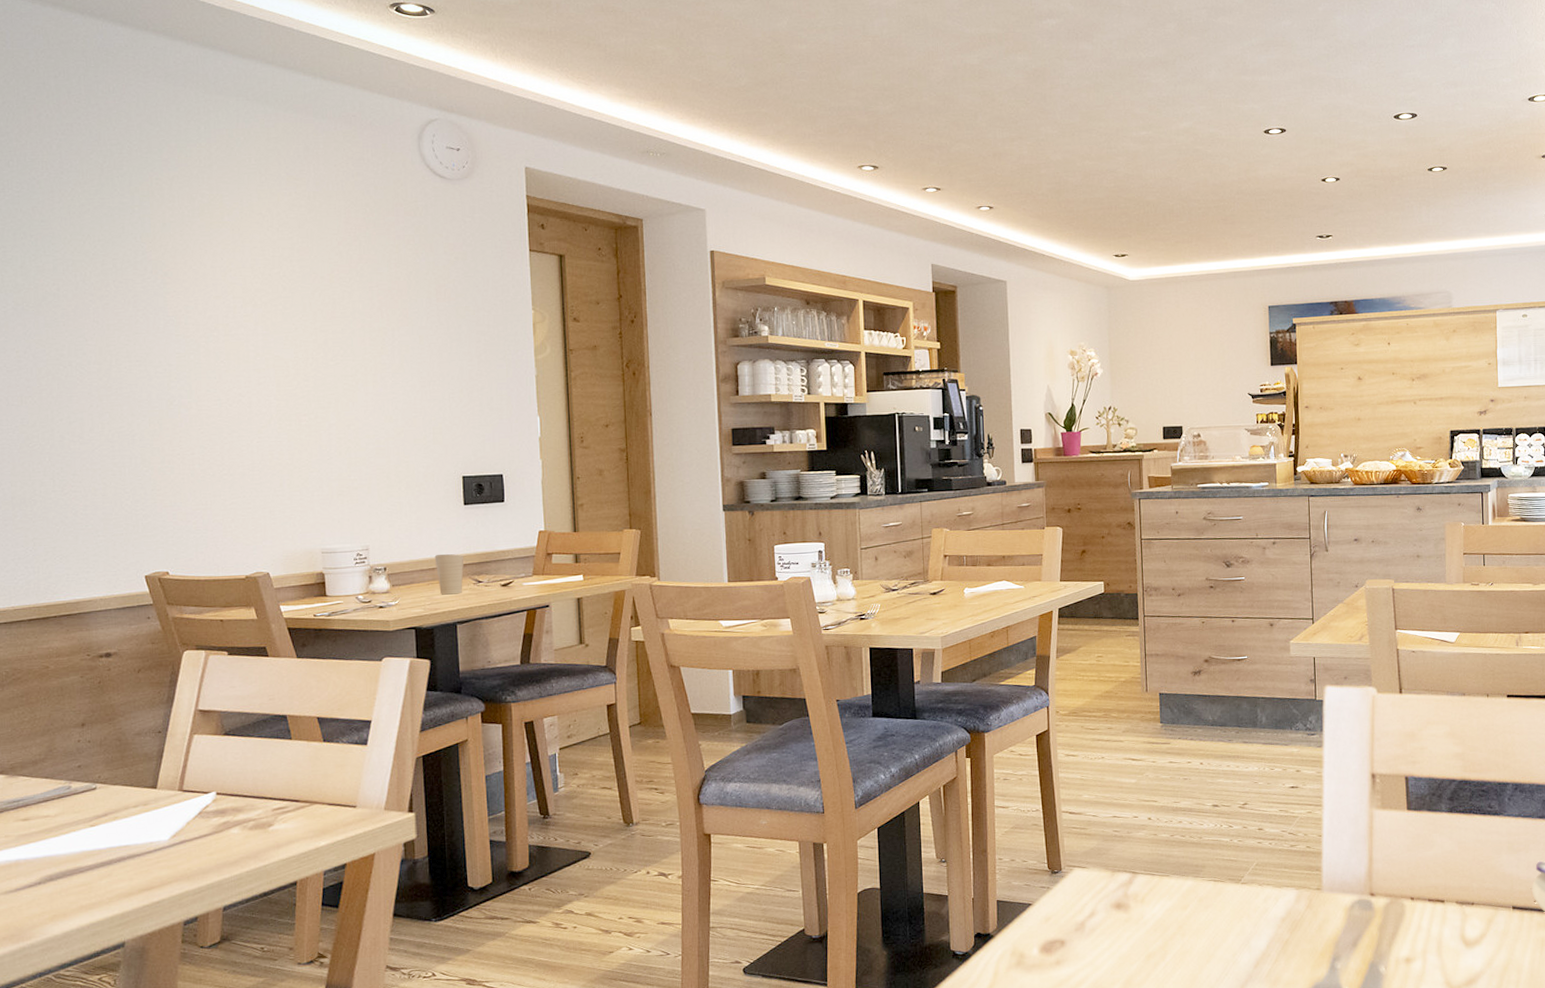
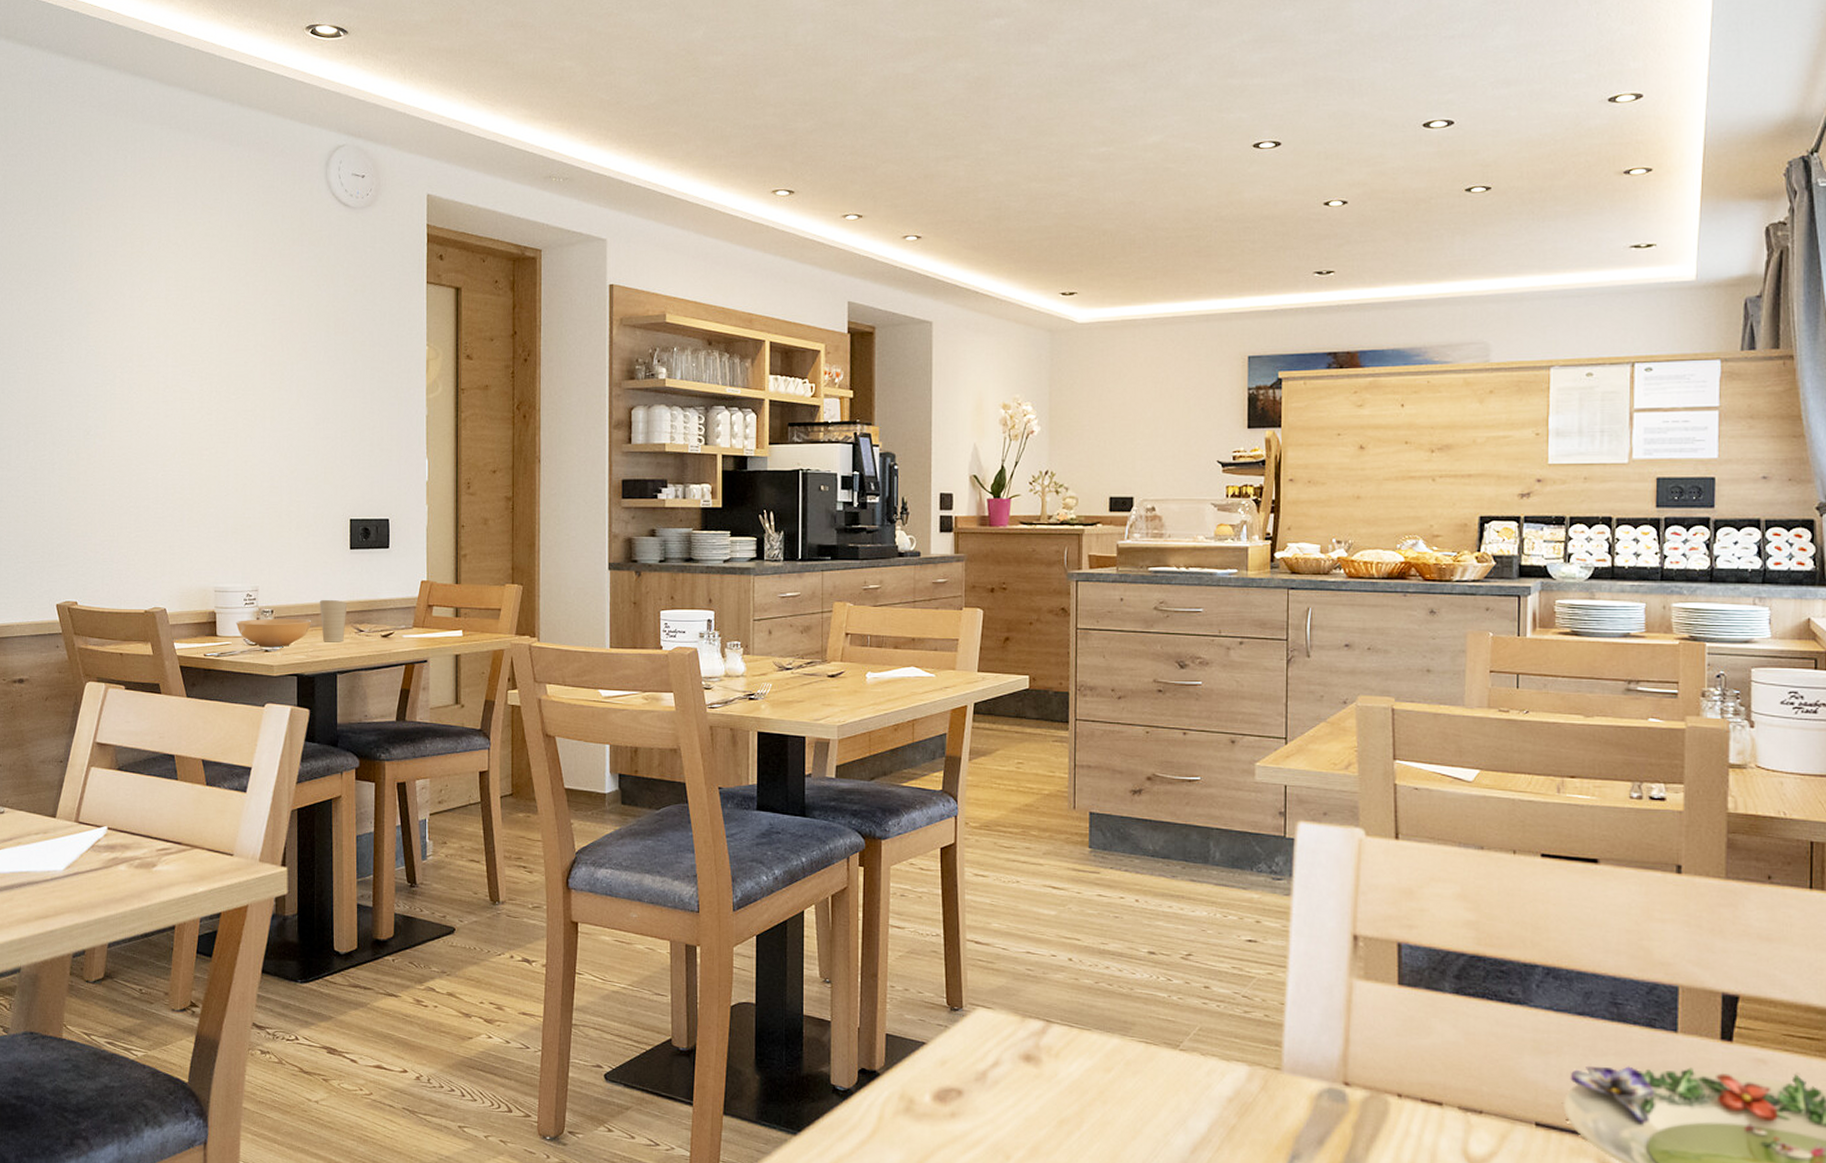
bowl: none [346,574,428,604] -> present [235,618,312,648]

